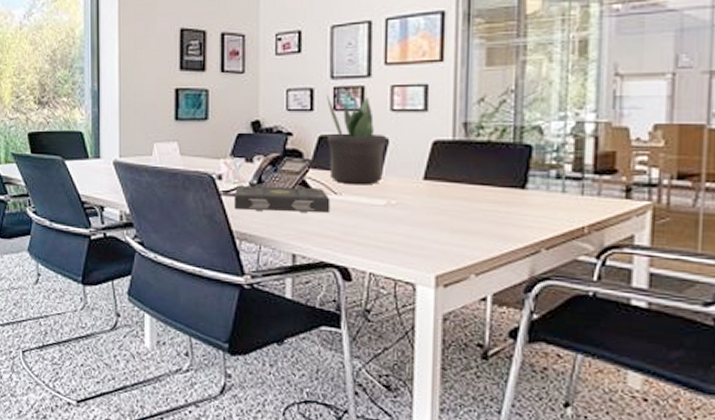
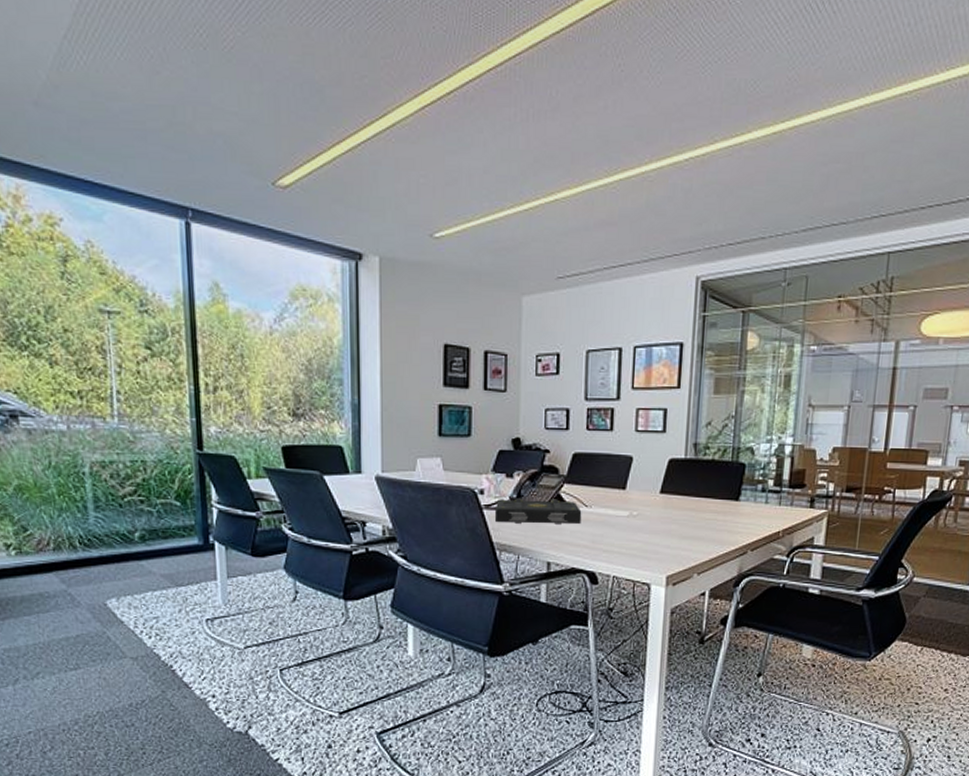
planter: present [326,95,385,185] -> none [580,415,630,499]

